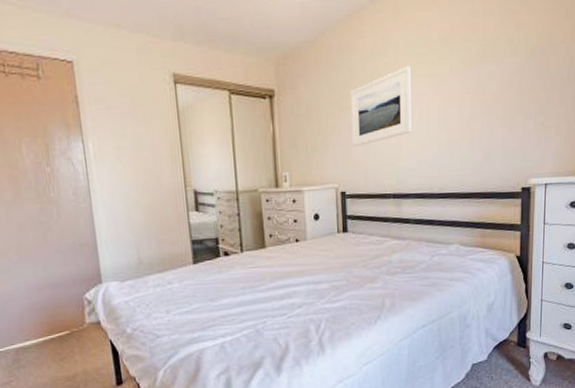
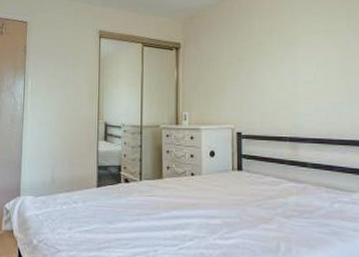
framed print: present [350,66,411,147] -> none [248,24,308,93]

